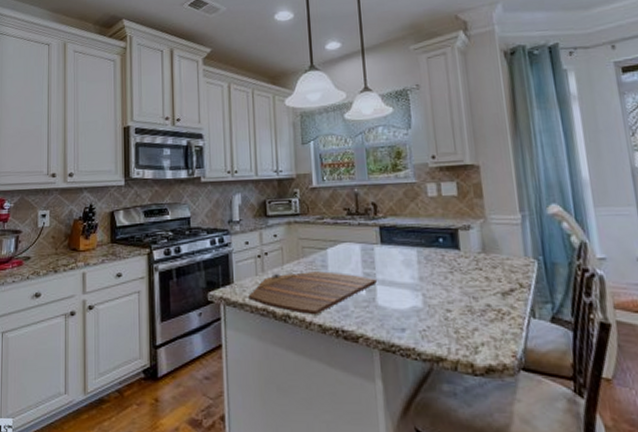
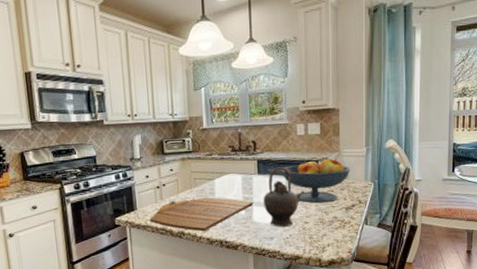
teapot: none [388,236,444,316] -> present [263,167,305,227]
fruit bowl: none [409,226,503,285] -> present [280,158,351,204]

